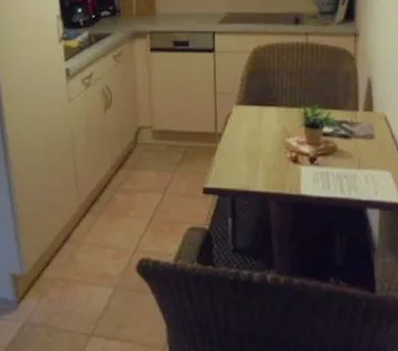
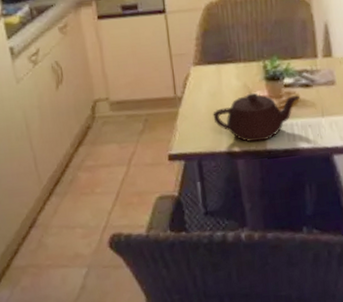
teapot: none [250,137,337,186] -> present [213,92,300,142]

